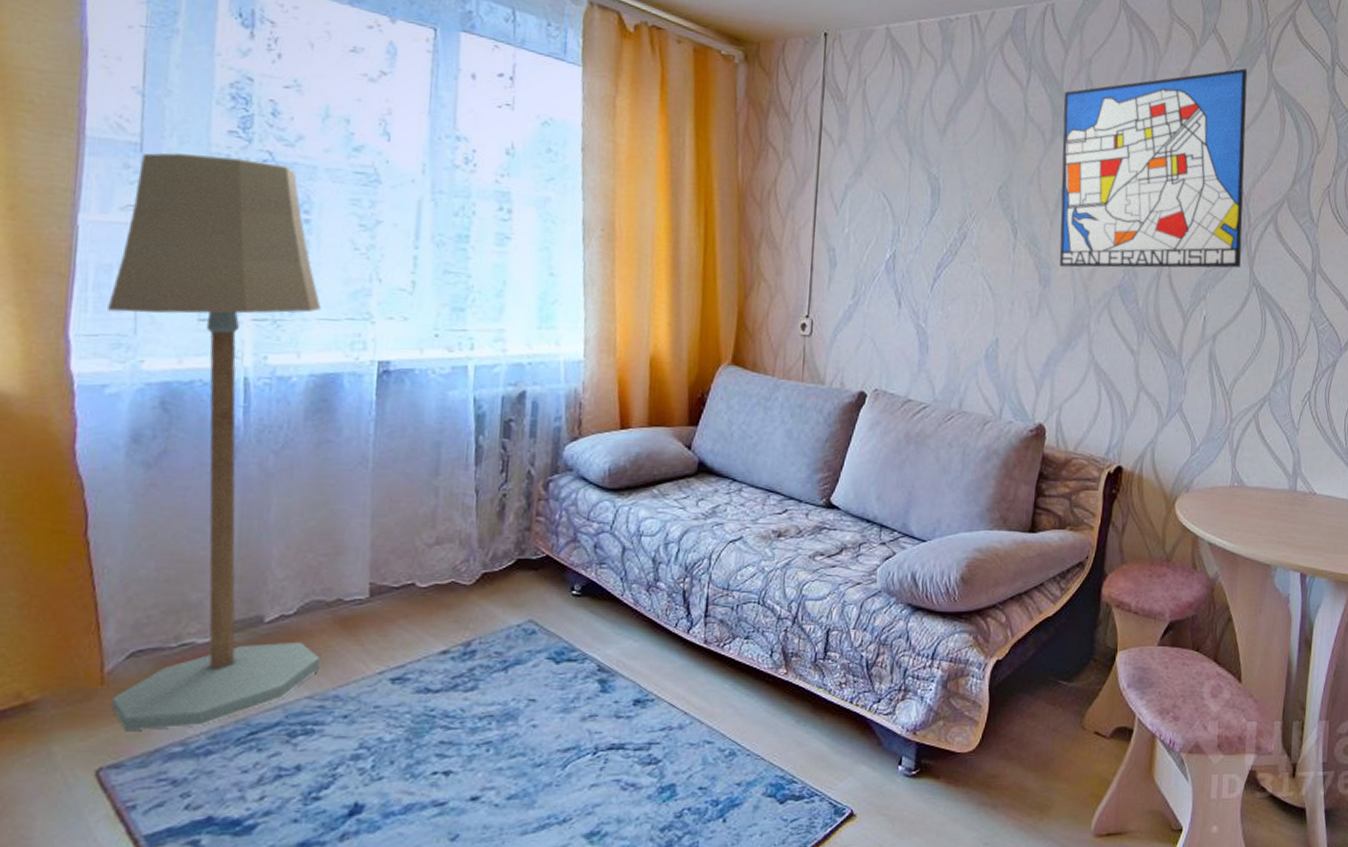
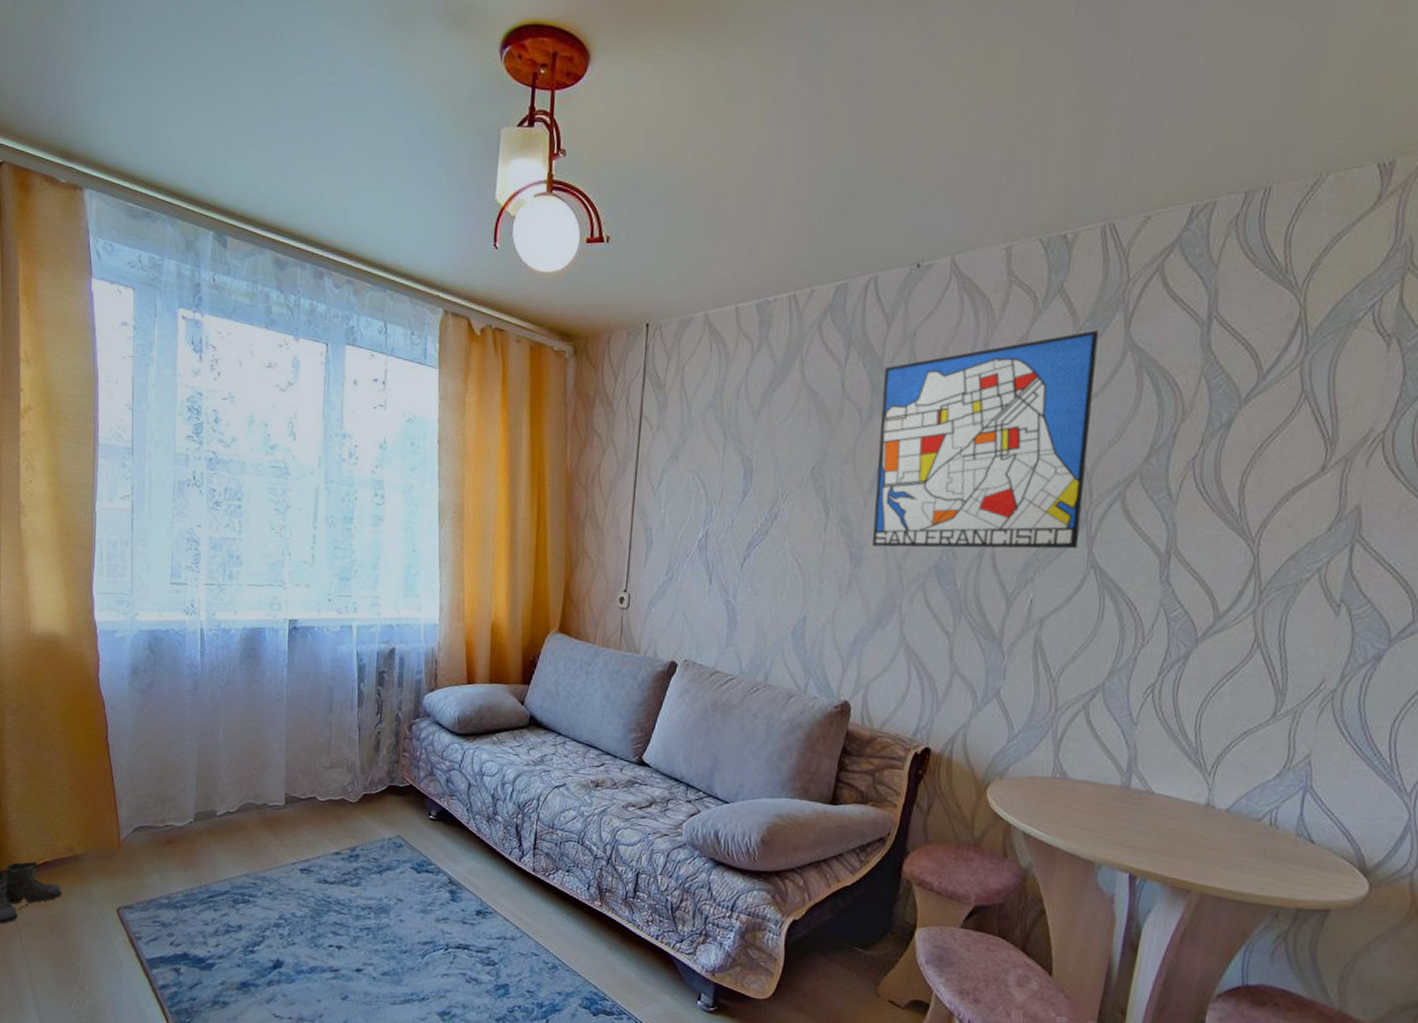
floor lamp: present [108,153,321,730] -> none [115,454,254,886]

